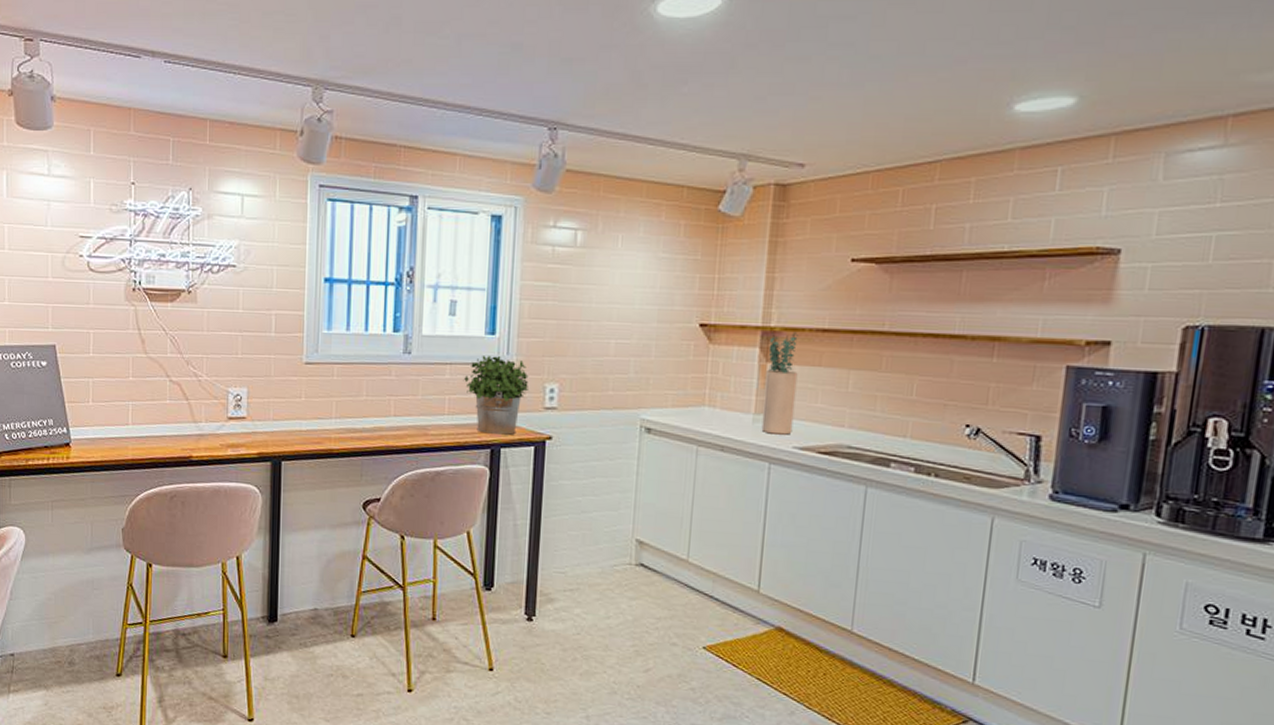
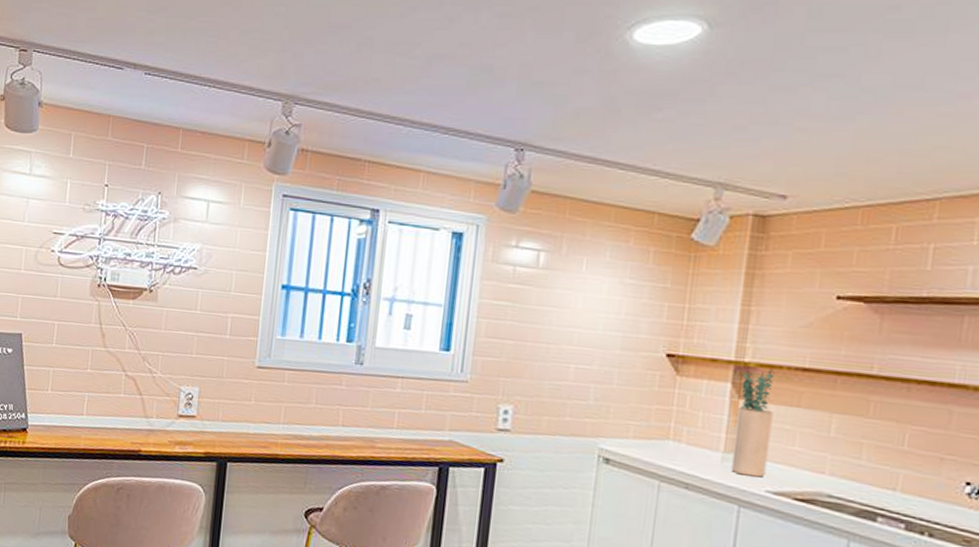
potted plant: present [463,355,529,436] -> none [414,372,482,455]

